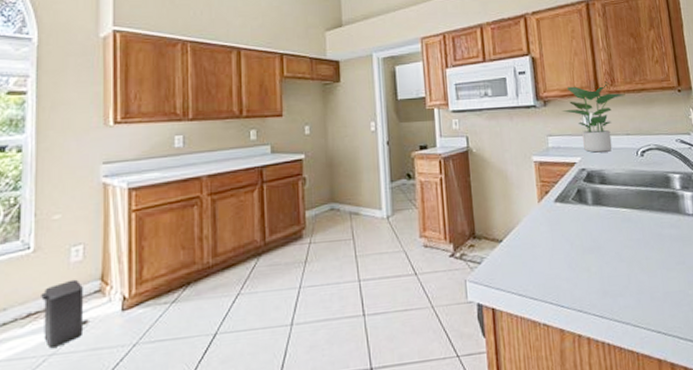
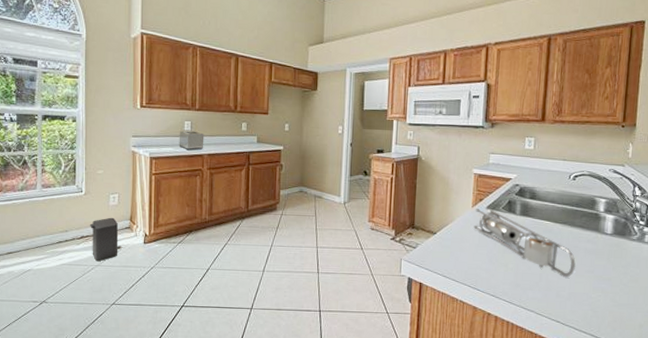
toaster: none [167,147,202,174] -> present [179,130,205,151]
paper towel holder: none [543,202,664,273] -> present [473,209,576,277]
potted plant: present [563,82,626,153] -> none [508,112,570,173]

